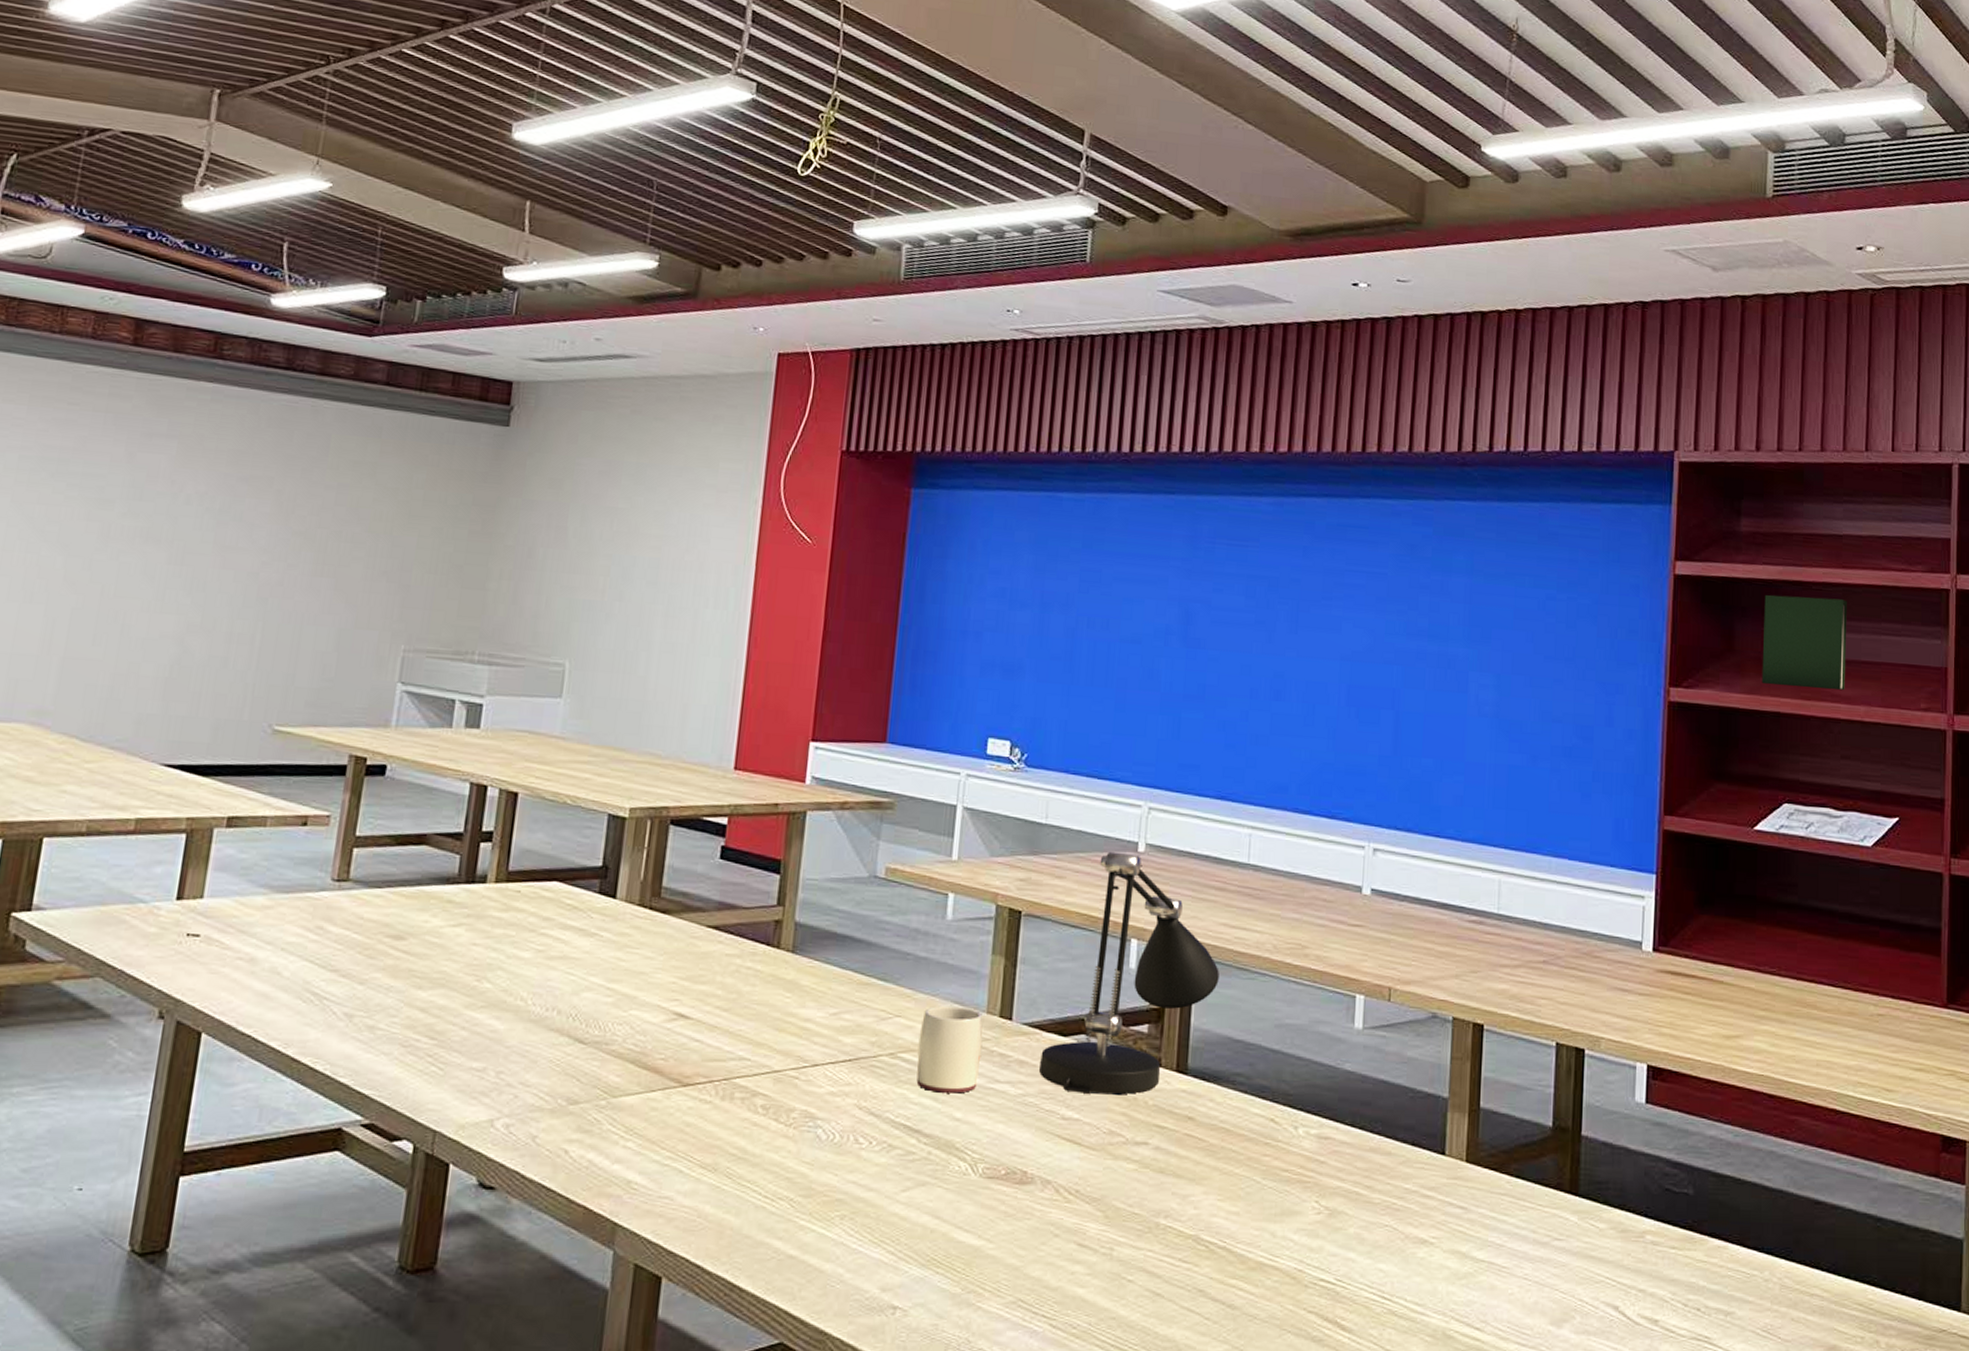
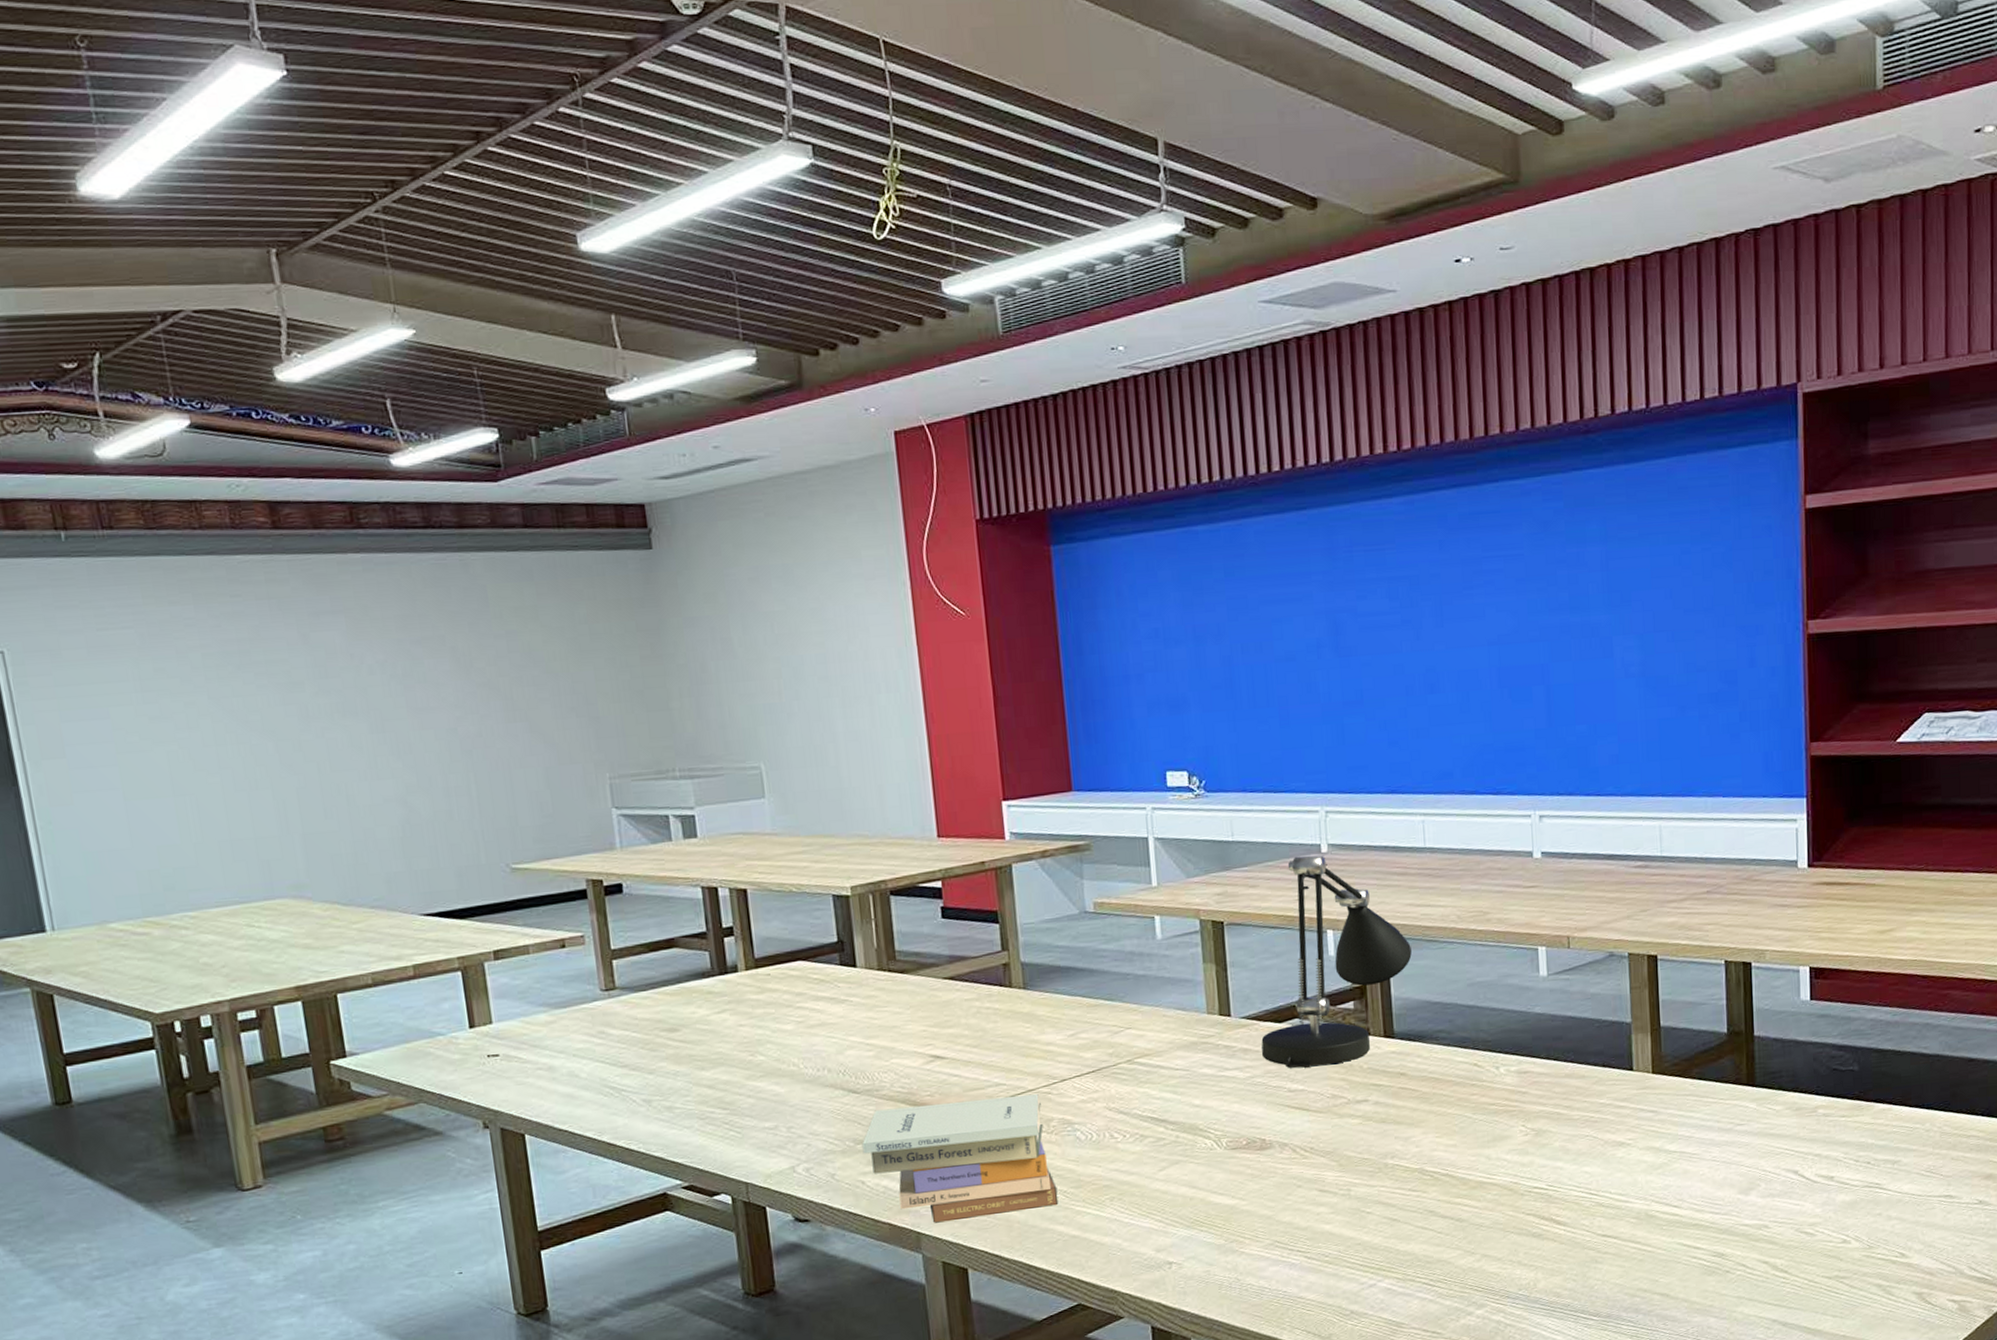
books: none [574,1067,785,1215] -> present [862,1093,1059,1223]
mug: present [916,1005,983,1094] -> none [1150,1012,1210,1087]
binder: present [1762,594,1847,691] -> none [1896,506,1979,603]

